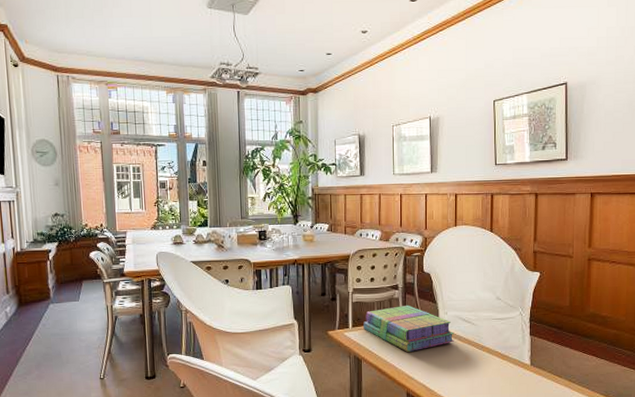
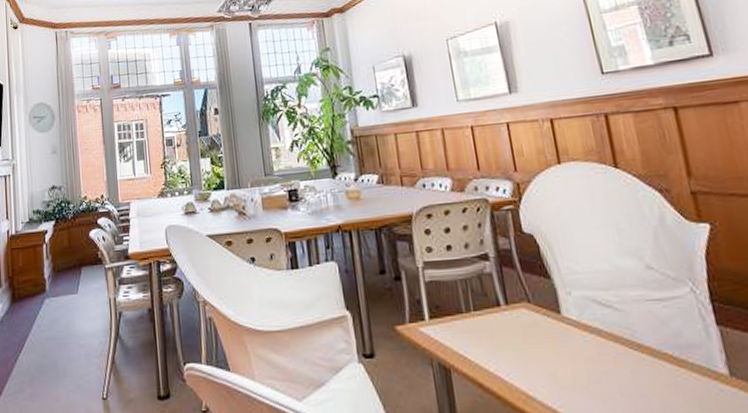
stack of books: present [363,305,454,352] -> none [445,282,590,356]

